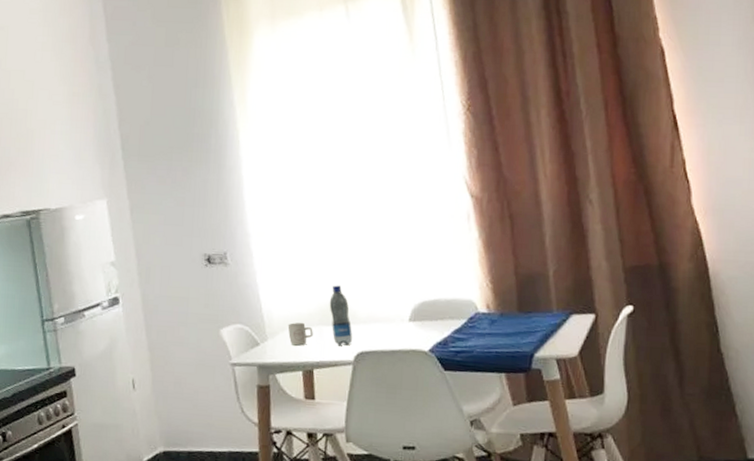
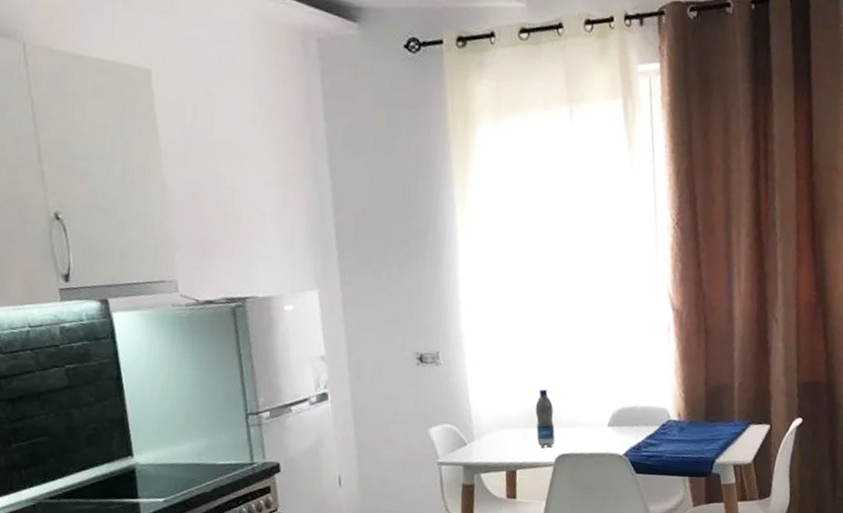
mug: present [287,322,313,346] -> none [494,424,519,447]

